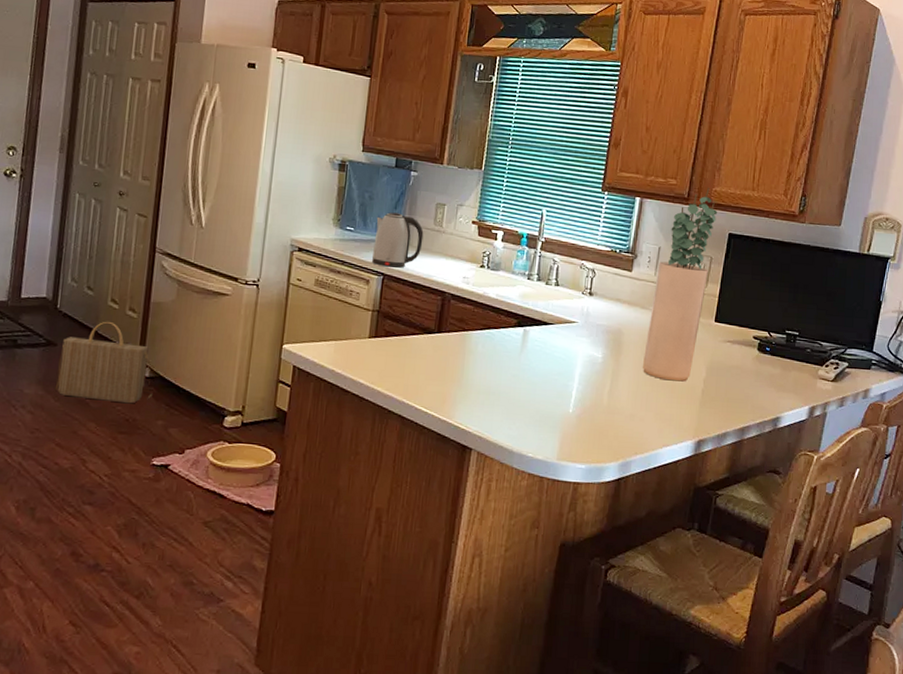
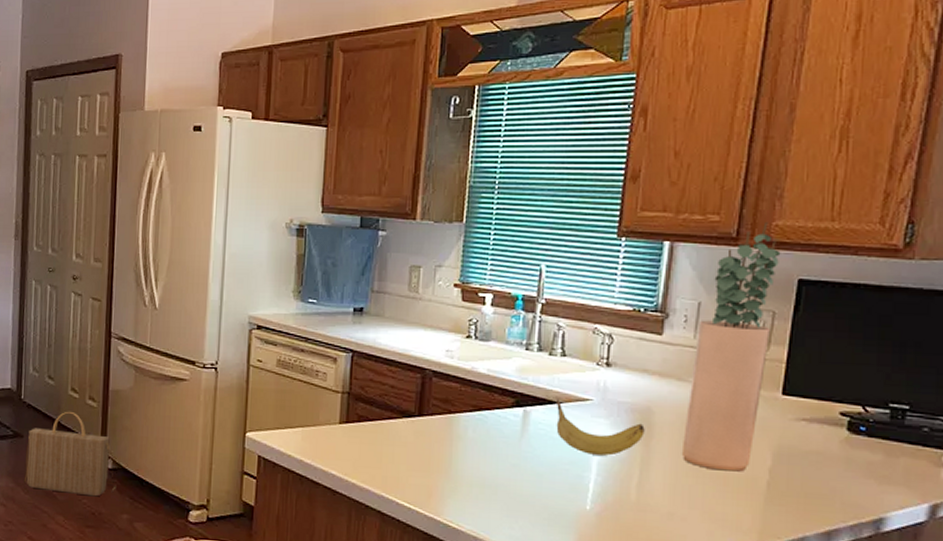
kettle: present [372,212,424,268] -> none [339,280,397,343]
fruit: none [548,318,616,369] -> present [555,396,645,457]

